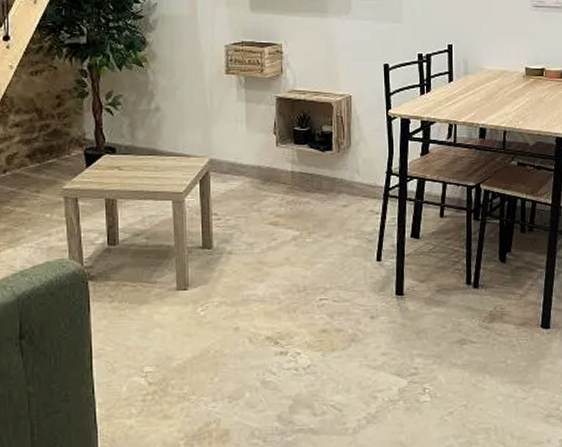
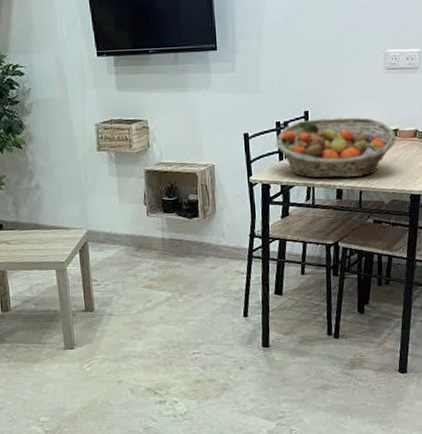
fruit basket: none [417,53,543,116] -> present [276,117,396,178]

